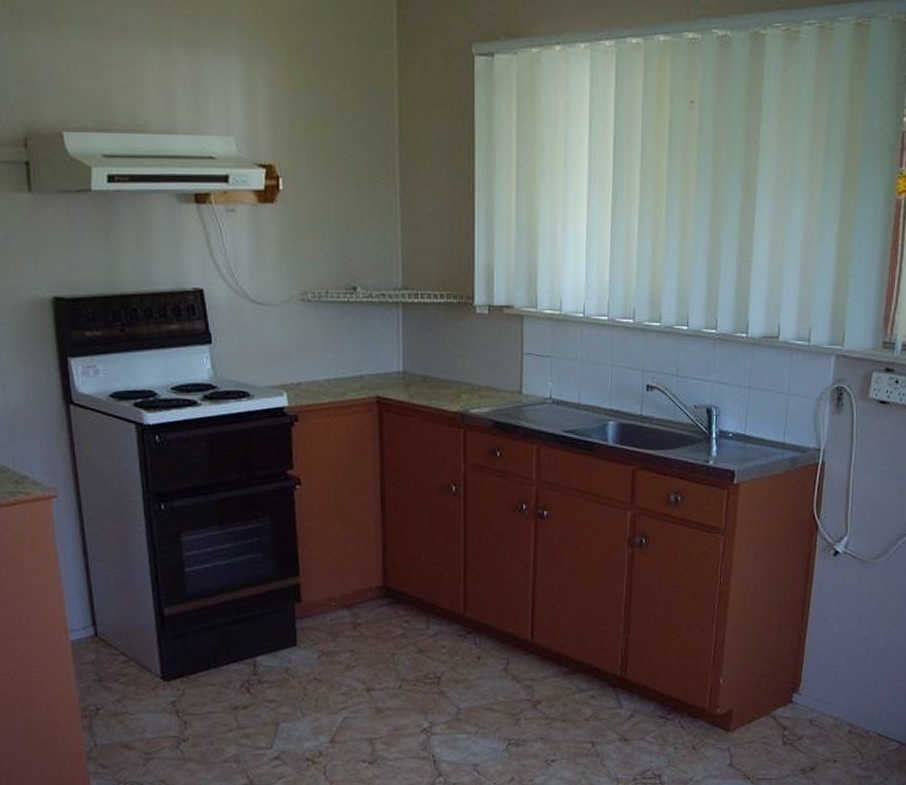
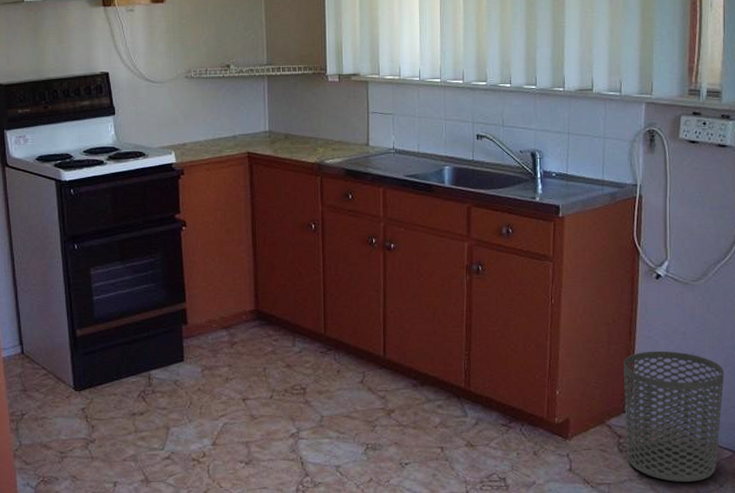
waste bin: none [790,635,898,776] -> present [624,350,725,482]

